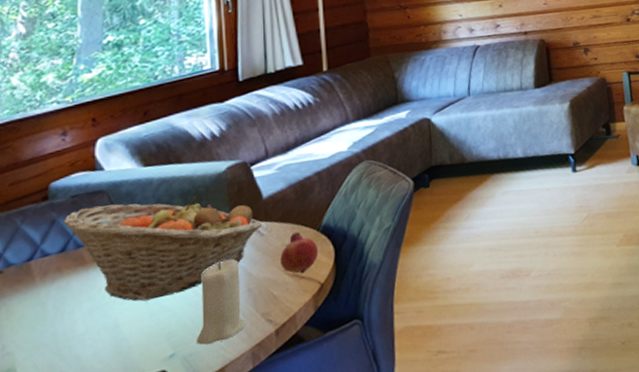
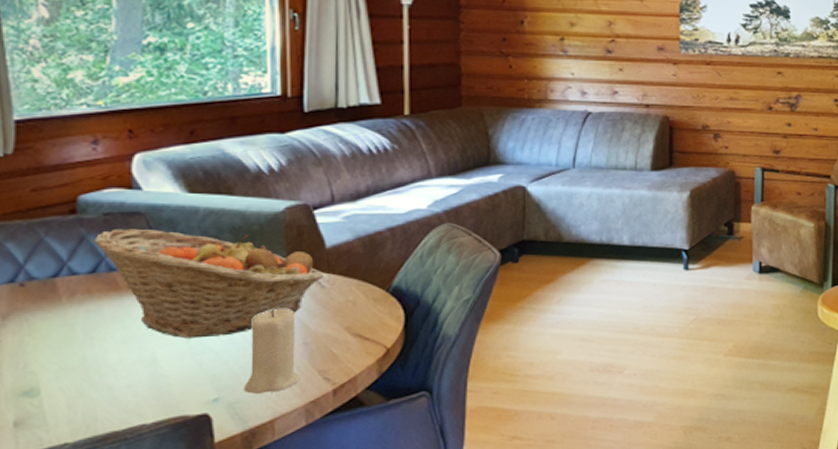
fruit: present [280,231,319,274] -> none [342,289,387,335]

